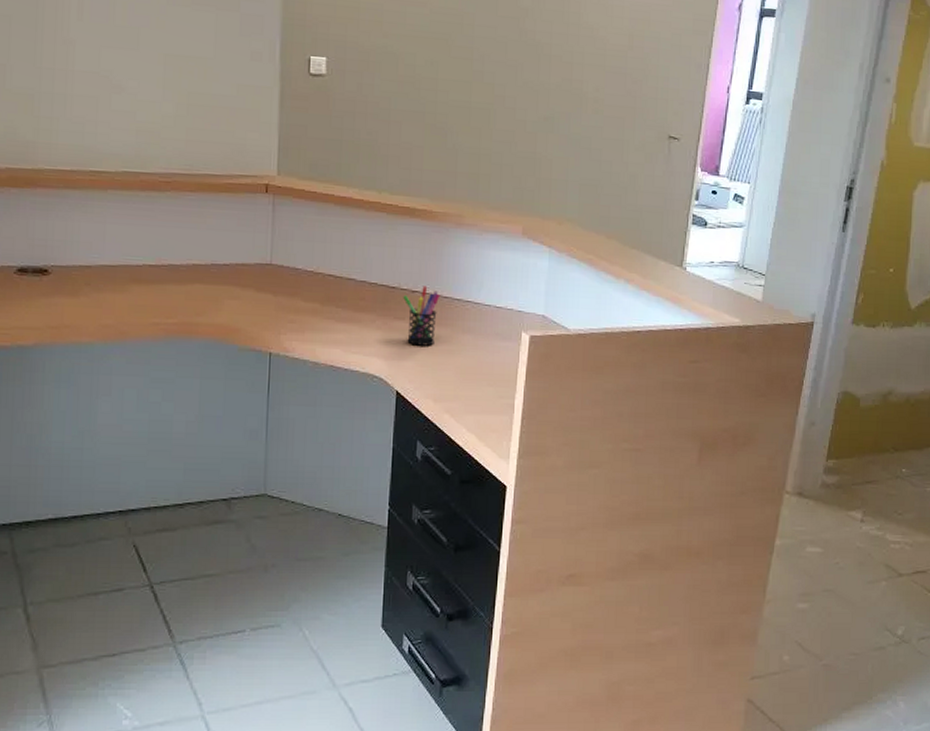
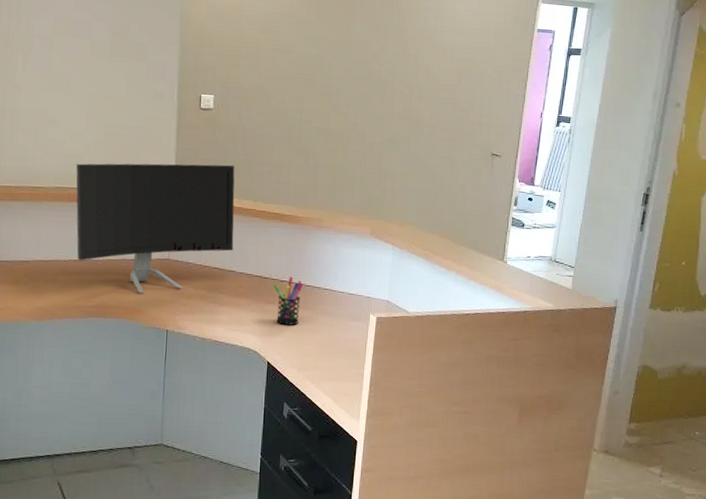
monitor: none [150,141,354,307] -> present [76,163,235,293]

